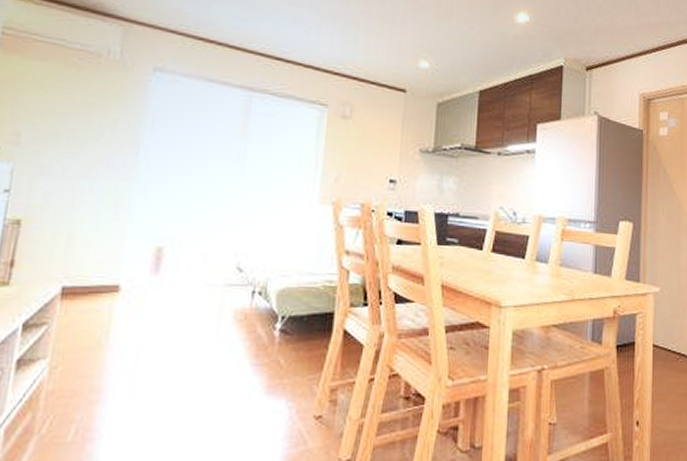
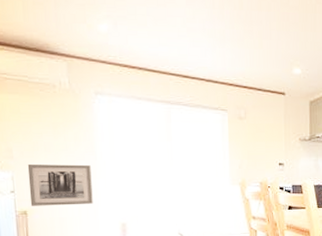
wall art: none [28,155,128,217] -> present [27,164,93,206]

